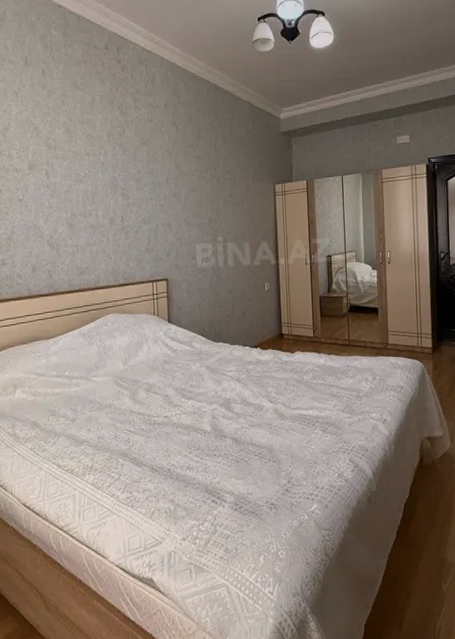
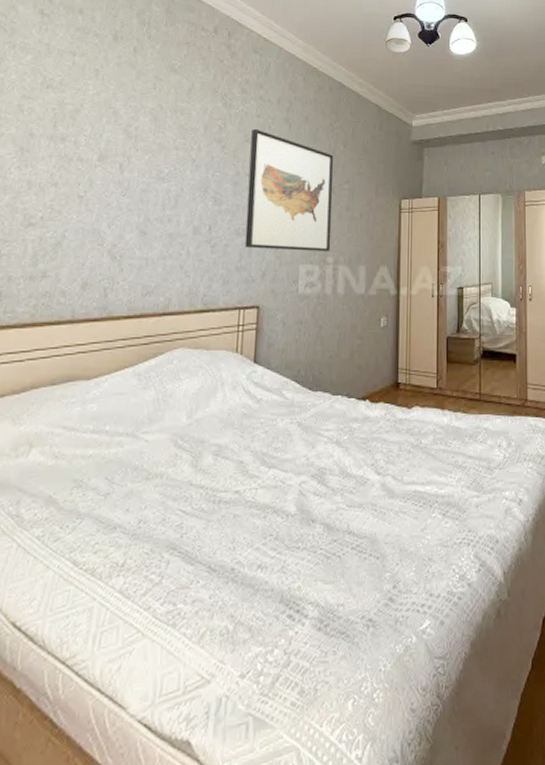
wall art: none [146,132,220,233] -> present [244,128,334,251]

